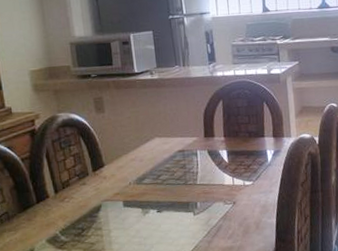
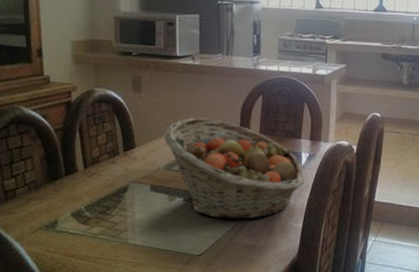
fruit basket: none [131,128,273,225] -> present [163,117,305,220]

